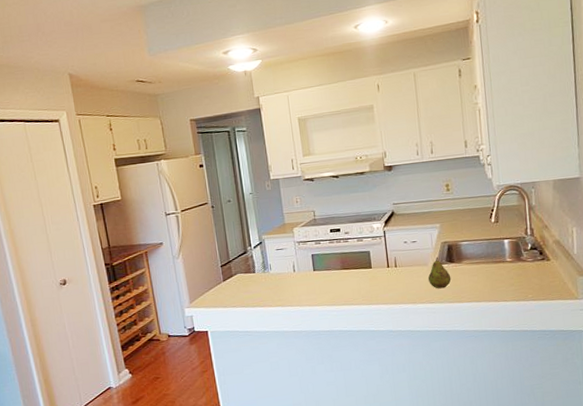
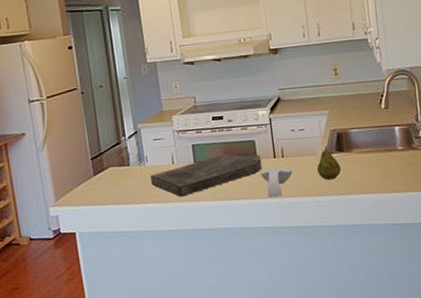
cutting board: none [274,262,376,302] -> present [150,152,262,197]
spoon rest: none [375,276,405,304] -> present [260,167,293,197]

